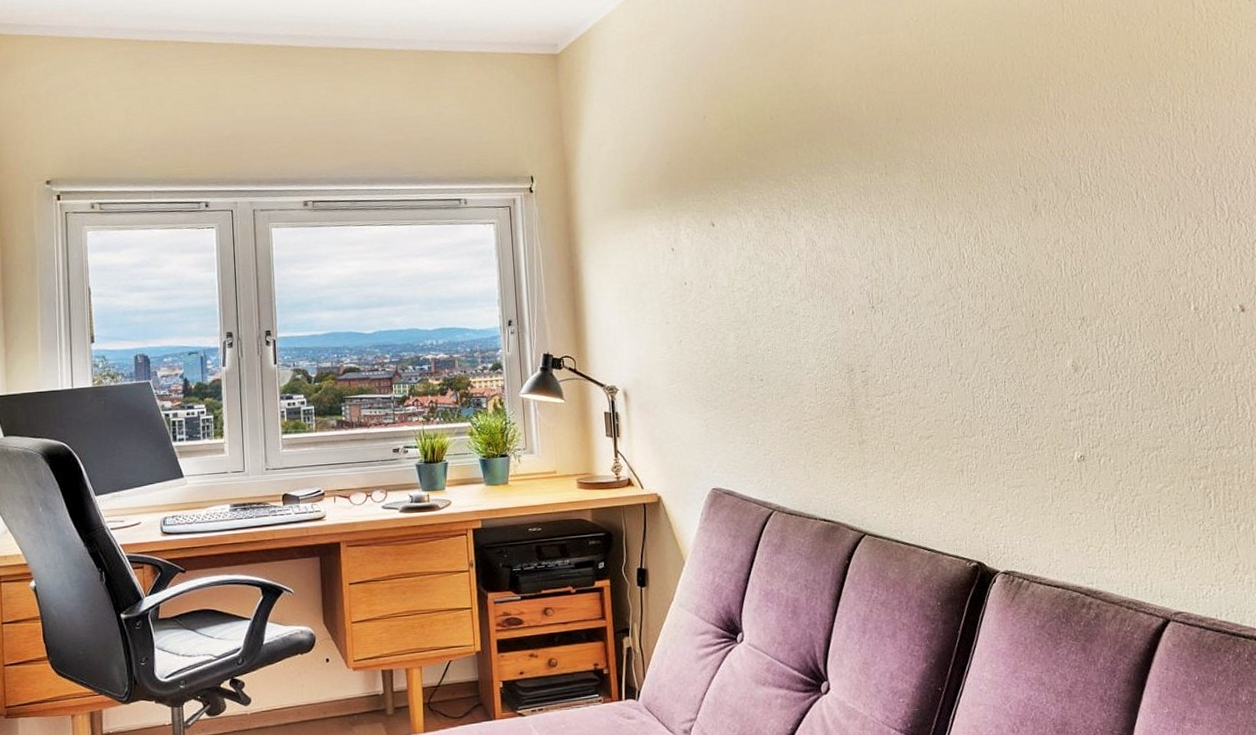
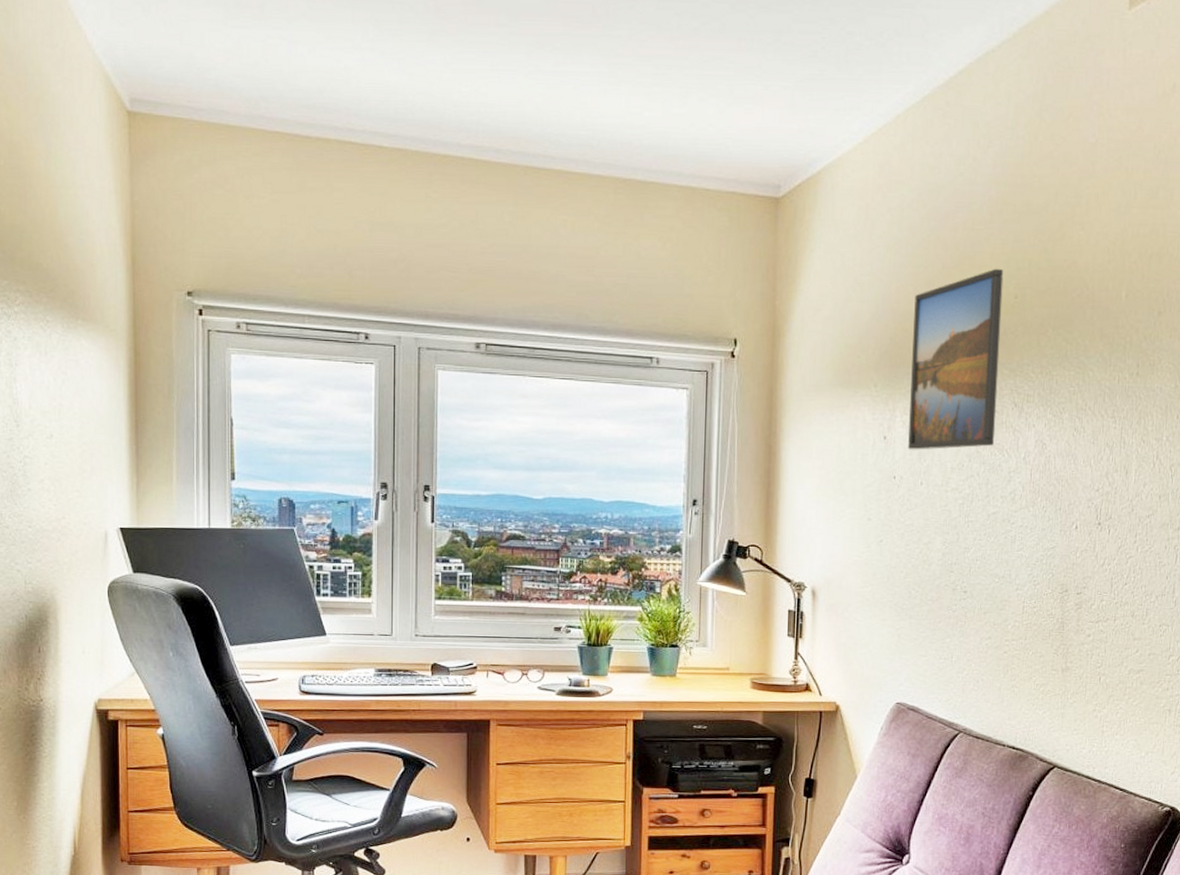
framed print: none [684,95,770,258] -> present [908,268,1004,450]

